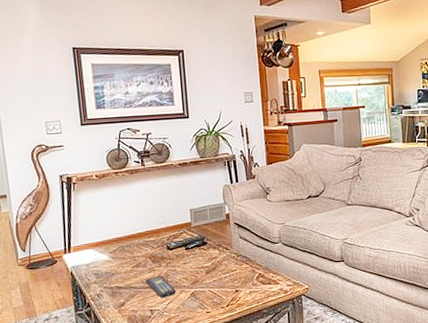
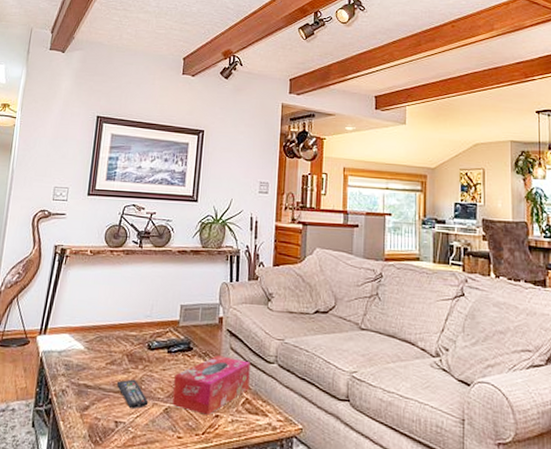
tissue box: none [195,244,260,292] -> present [172,355,250,415]

